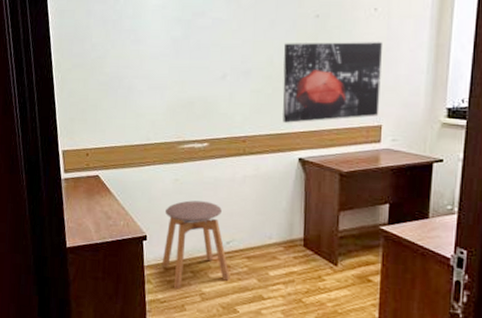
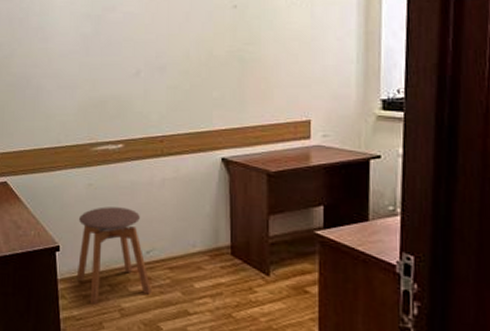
wall art: present [283,42,382,123] -> none [201,31,307,120]

